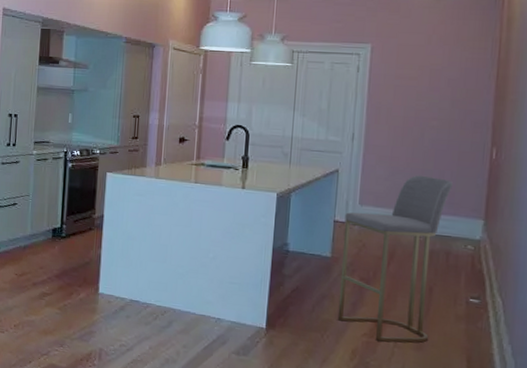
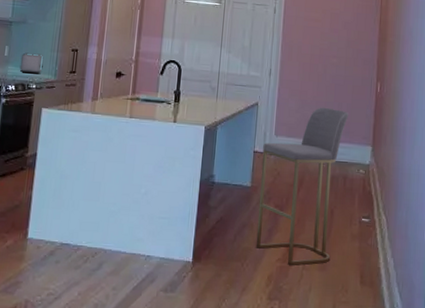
toaster: none [84,120,106,140] -> present [20,53,43,74]

